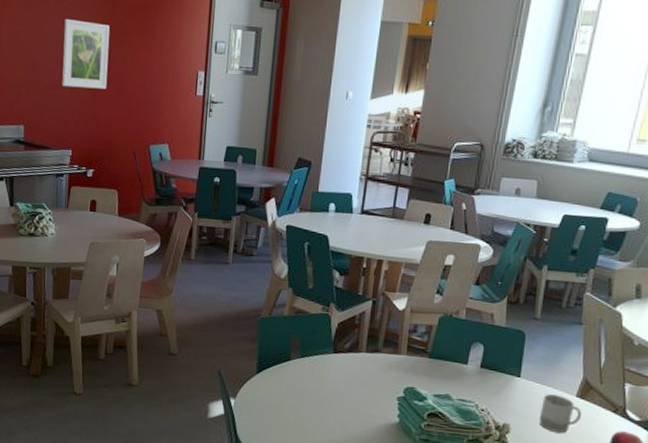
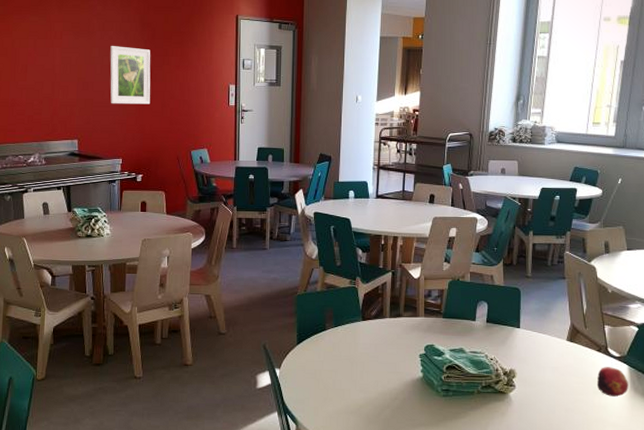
cup: present [539,394,581,433] -> none [538,340,572,373]

